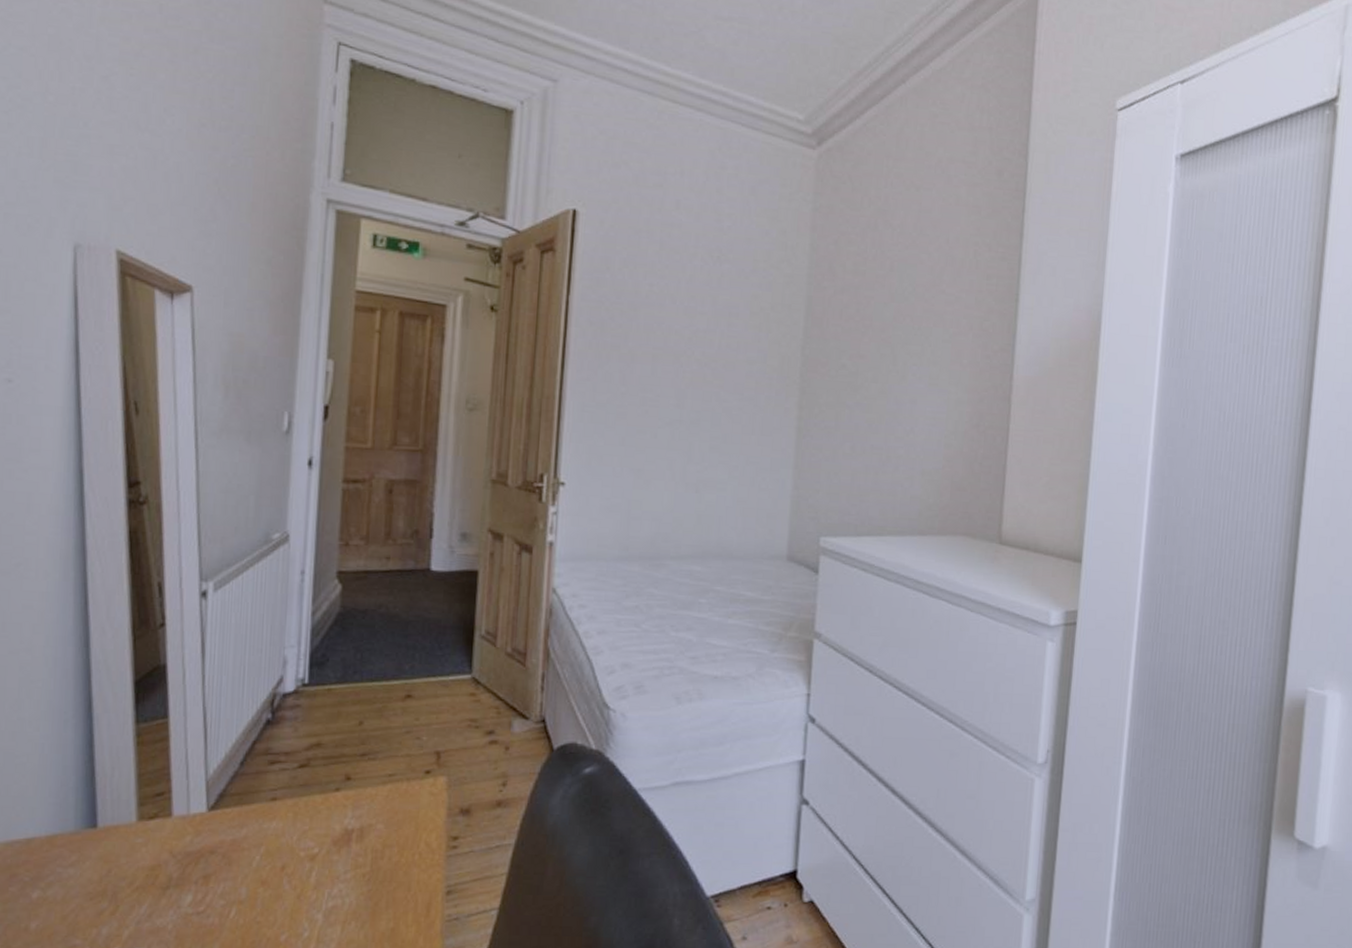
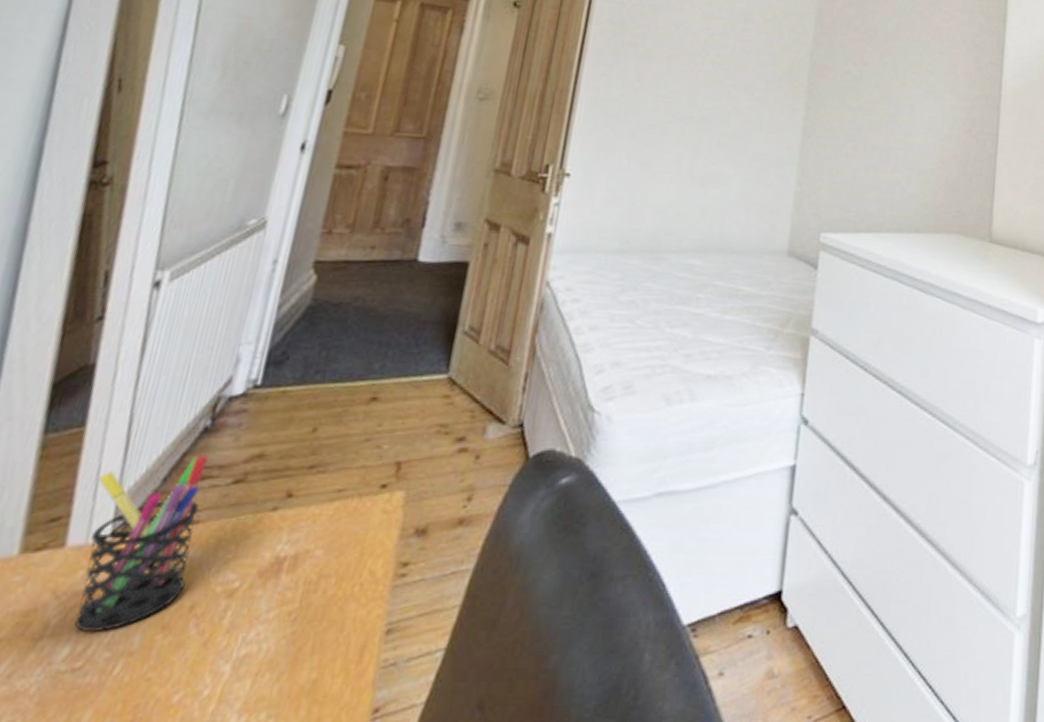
pen holder: none [187,743,275,884] -> present [74,454,208,631]

